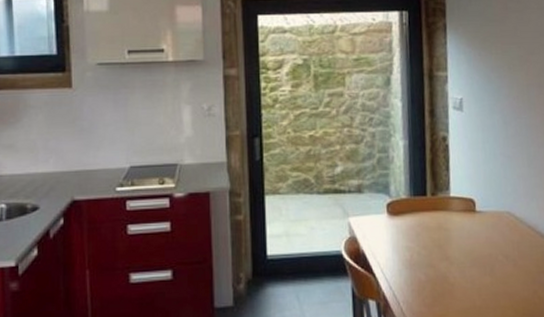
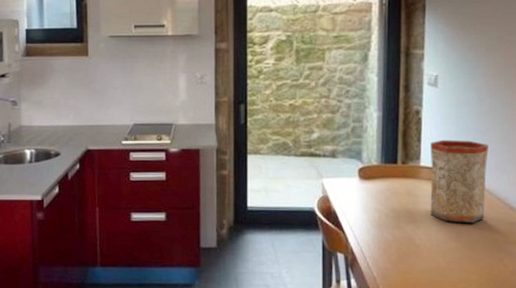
vase: none [459,166,517,256] -> present [430,140,488,224]

